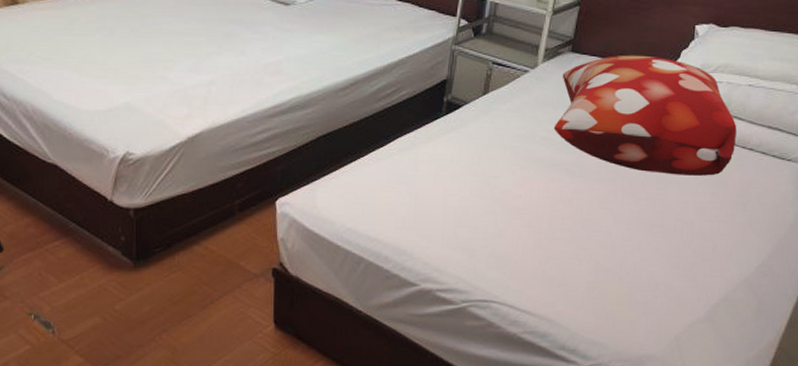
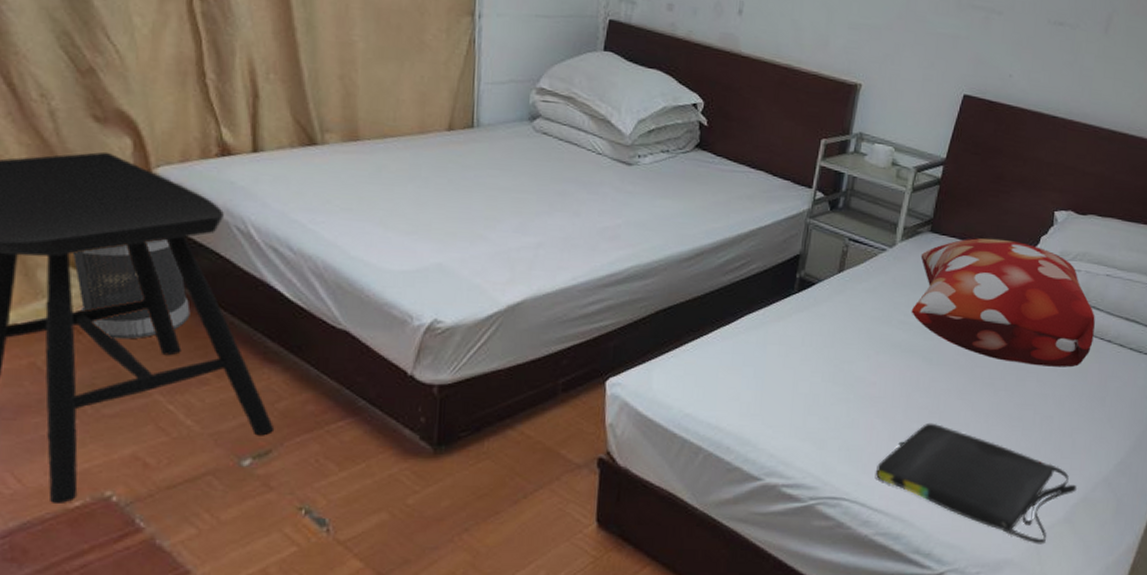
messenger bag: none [523,231,718,341] -> present [876,422,1077,545]

